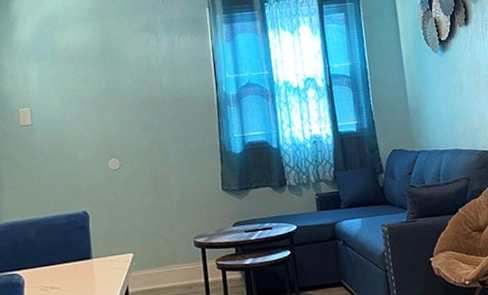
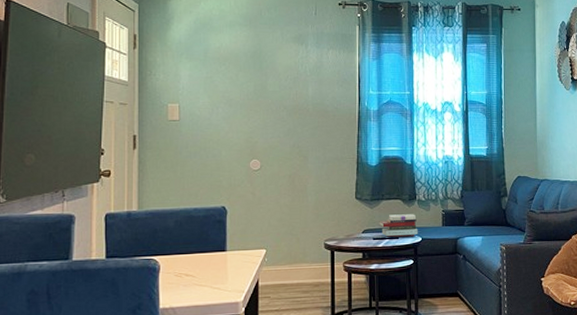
books: none [249,201,292,229] -> present [379,214,418,238]

